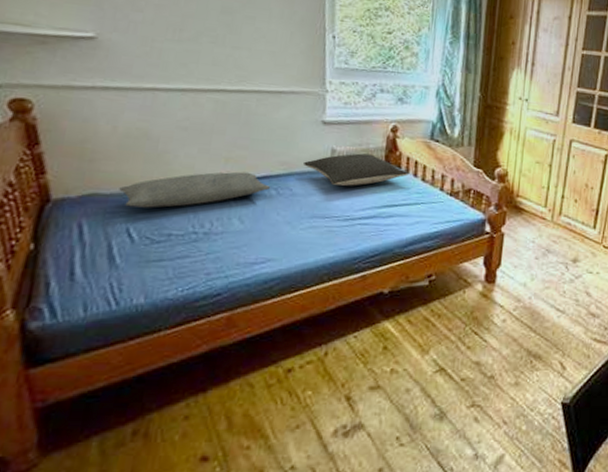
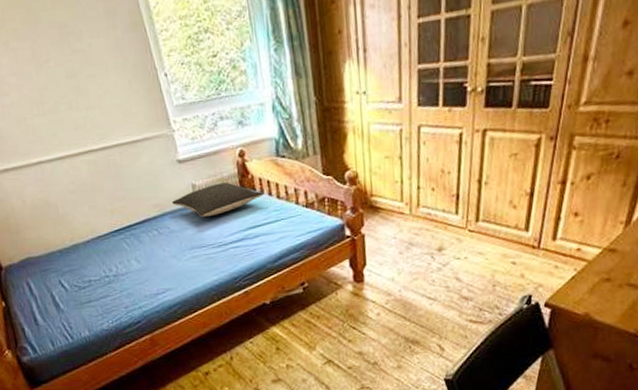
pillow: present [119,171,271,208] -> none [43,219,153,264]

